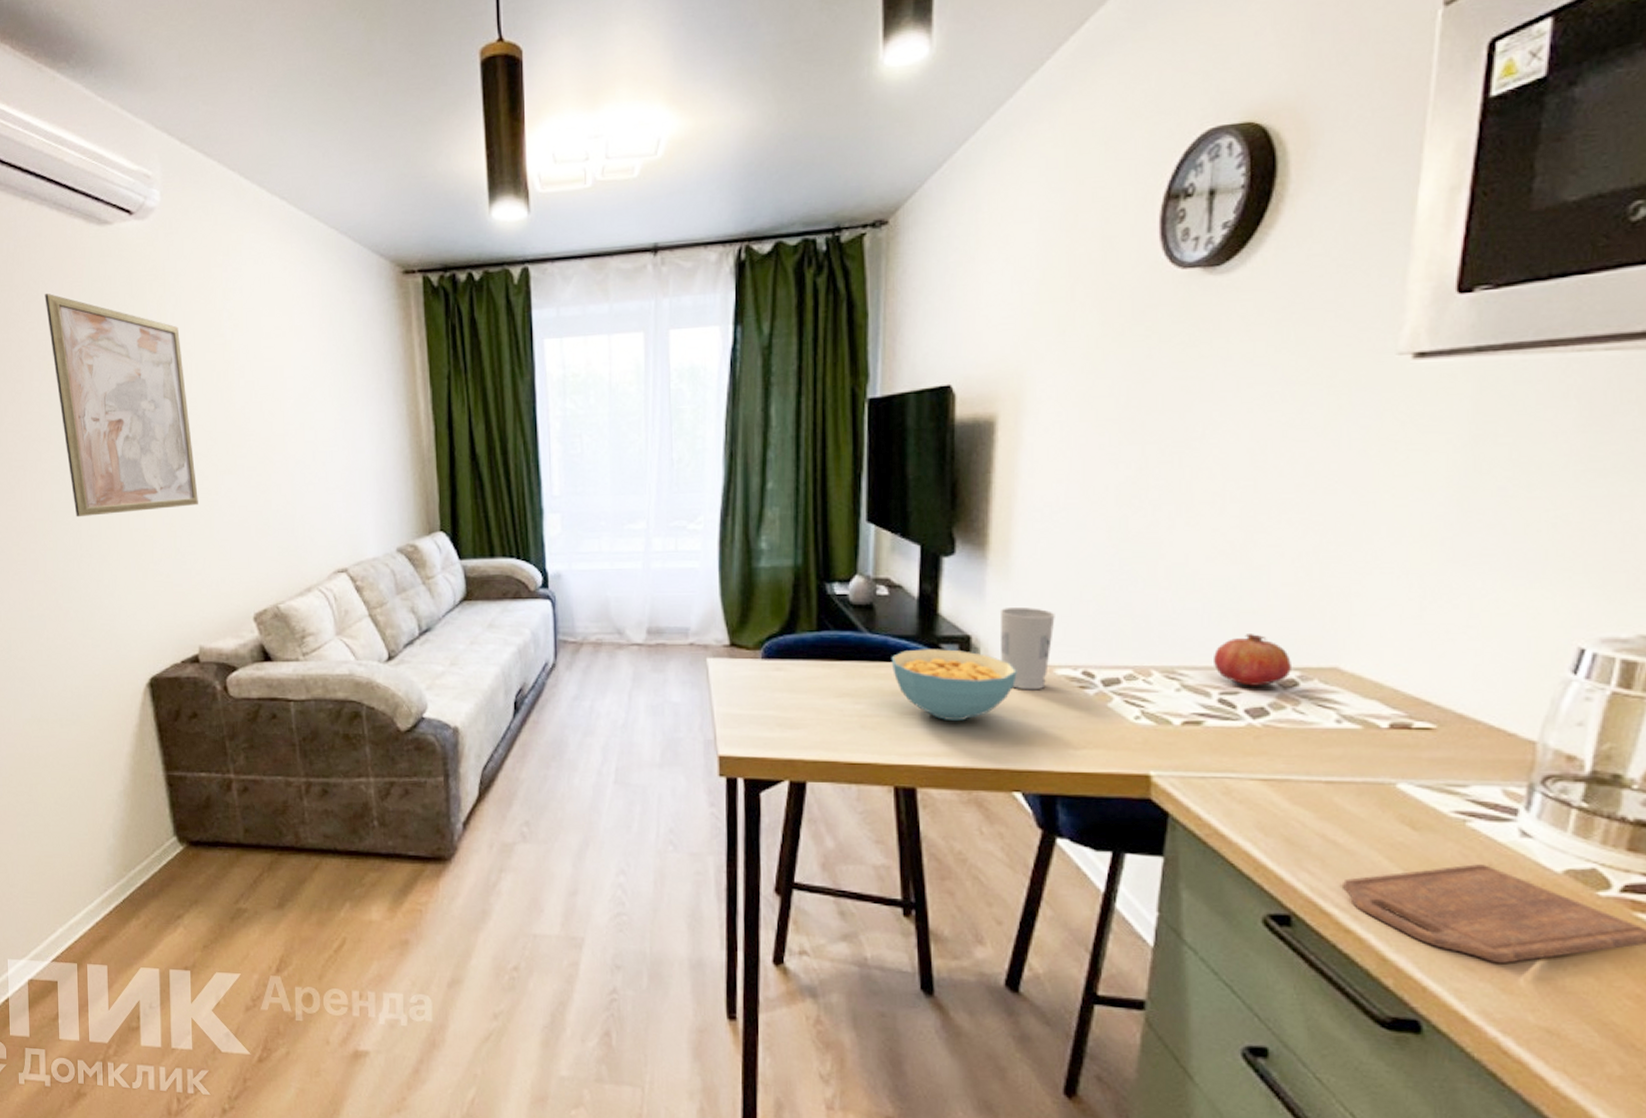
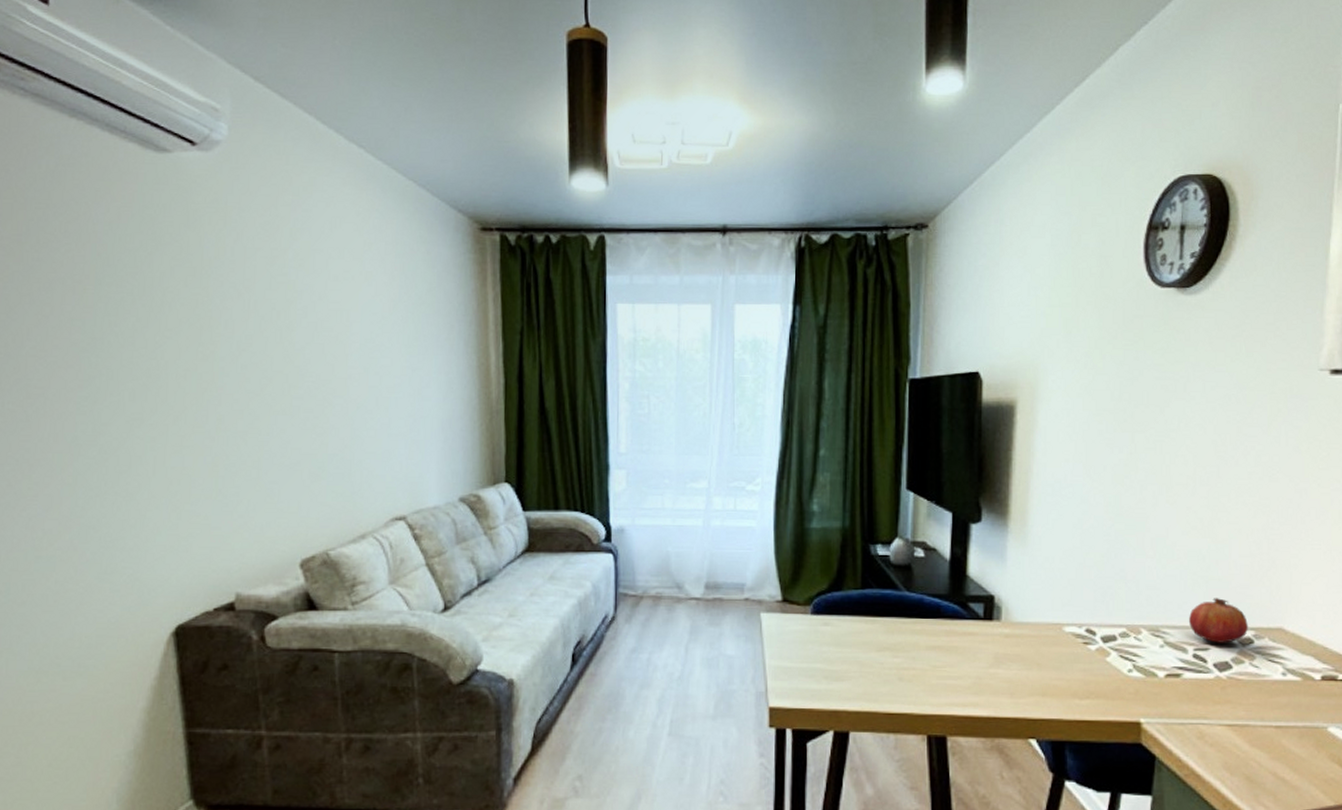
wall art: present [44,294,198,517] -> none [86,216,247,452]
cereal bowl: present [891,649,1017,722] -> none [926,607,1032,674]
cup: present [999,608,1055,690] -> none [1018,571,1064,646]

